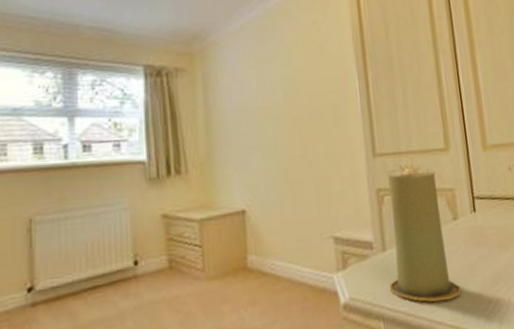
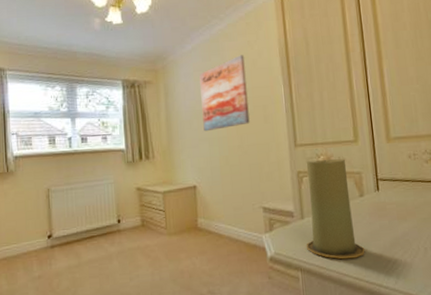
wall art: none [250,37,316,137] -> present [199,55,250,132]

